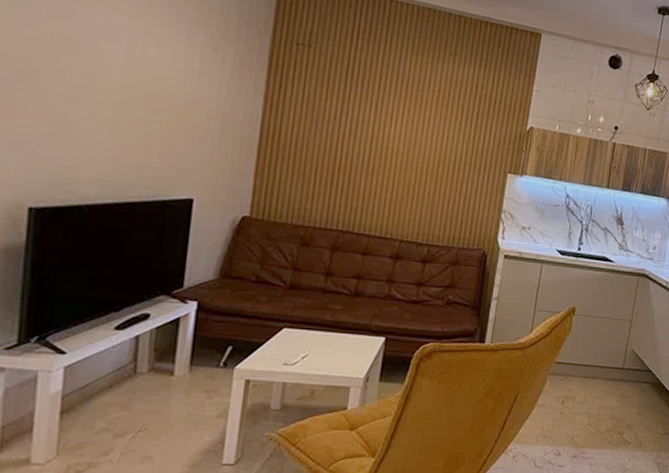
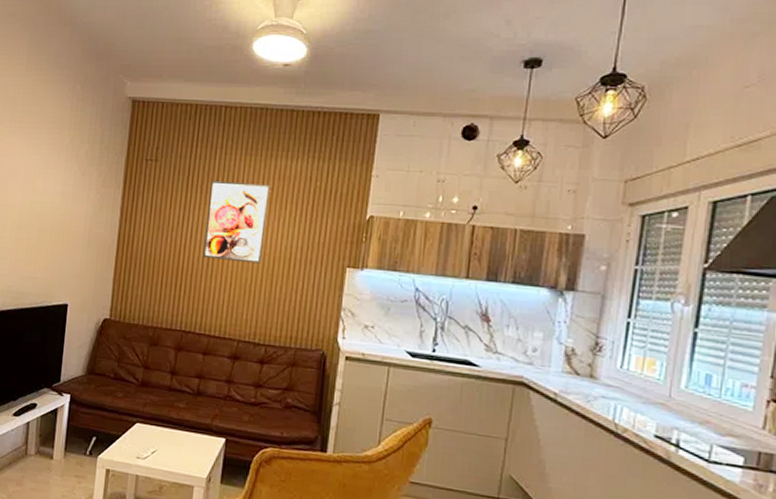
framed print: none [363,75,436,166] -> present [203,180,270,264]

